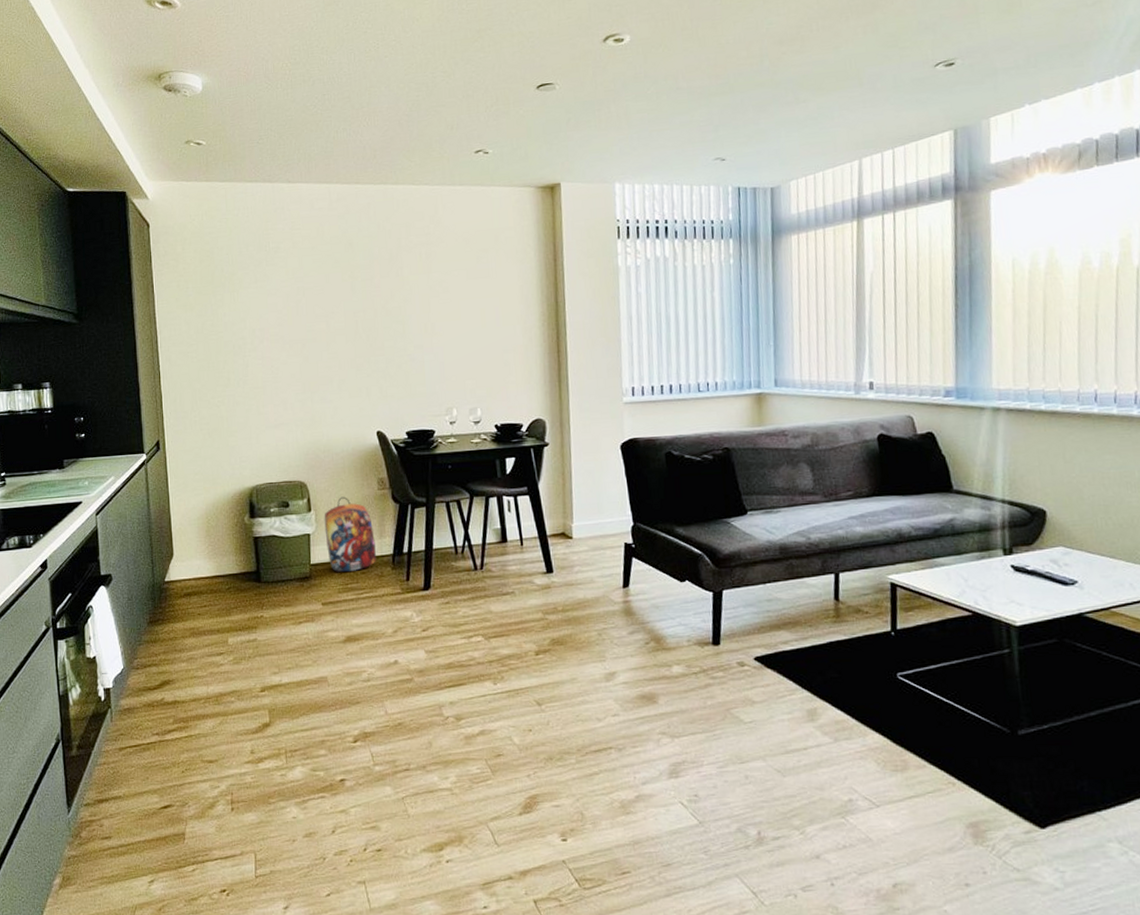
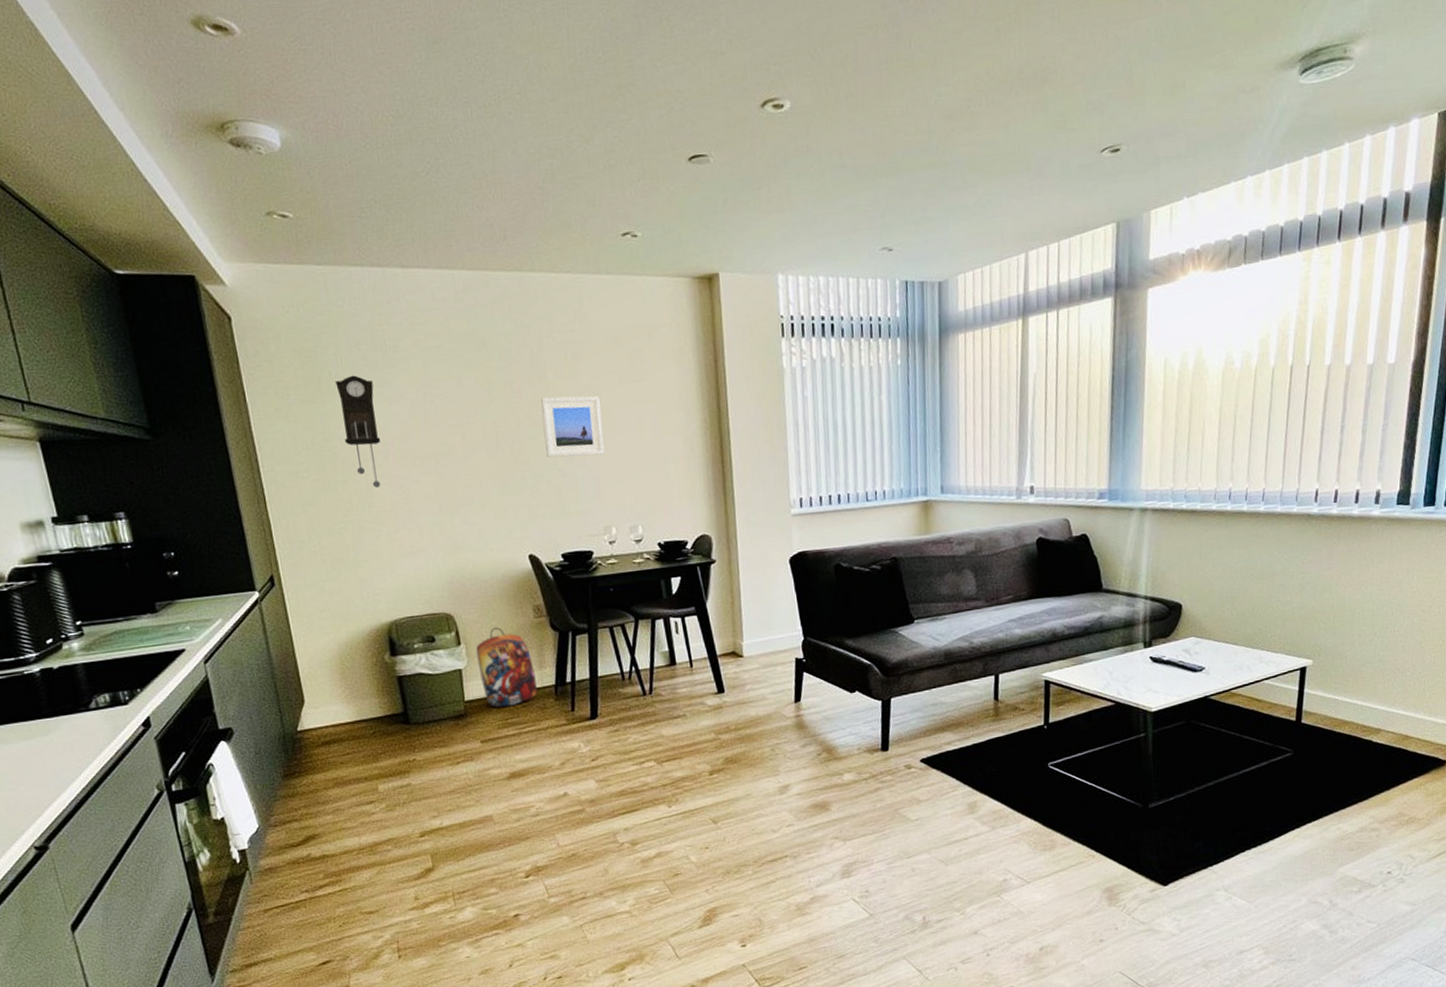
pendulum clock: none [226,271,259,368] -> present [335,375,381,488]
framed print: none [396,290,450,345] -> present [541,396,605,458]

